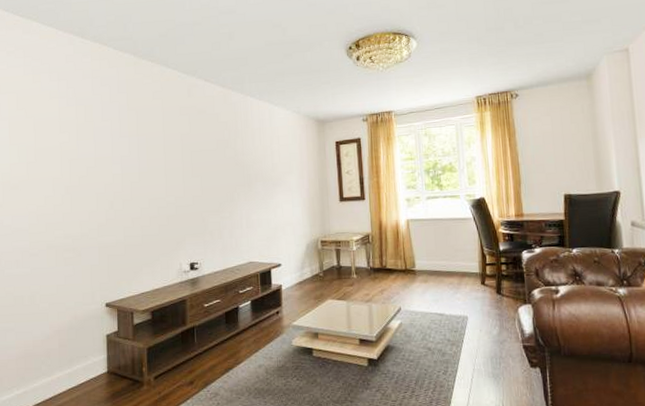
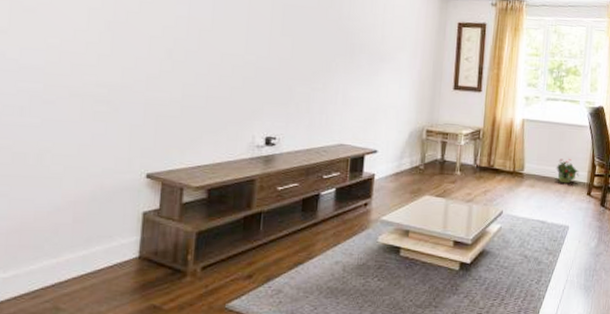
potted plant: none [446,252,470,276] -> present [555,159,579,184]

